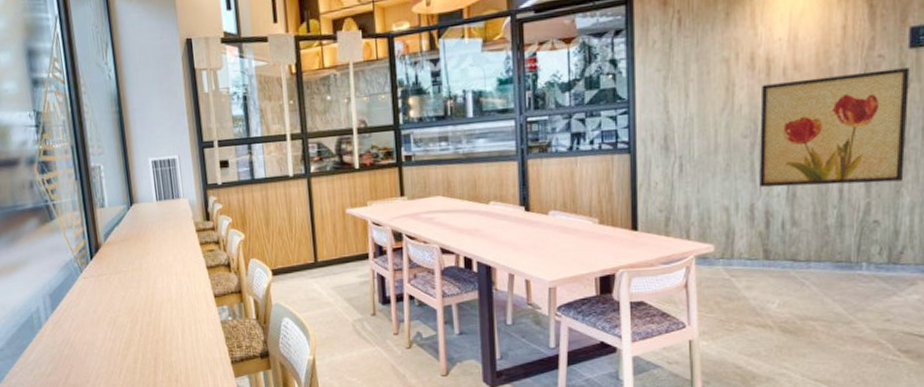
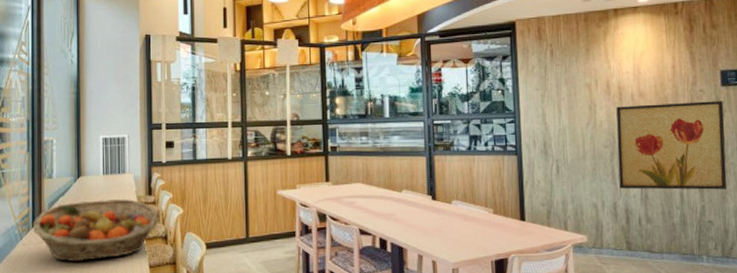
fruit basket: none [91,225,221,294] -> present [32,198,160,262]

